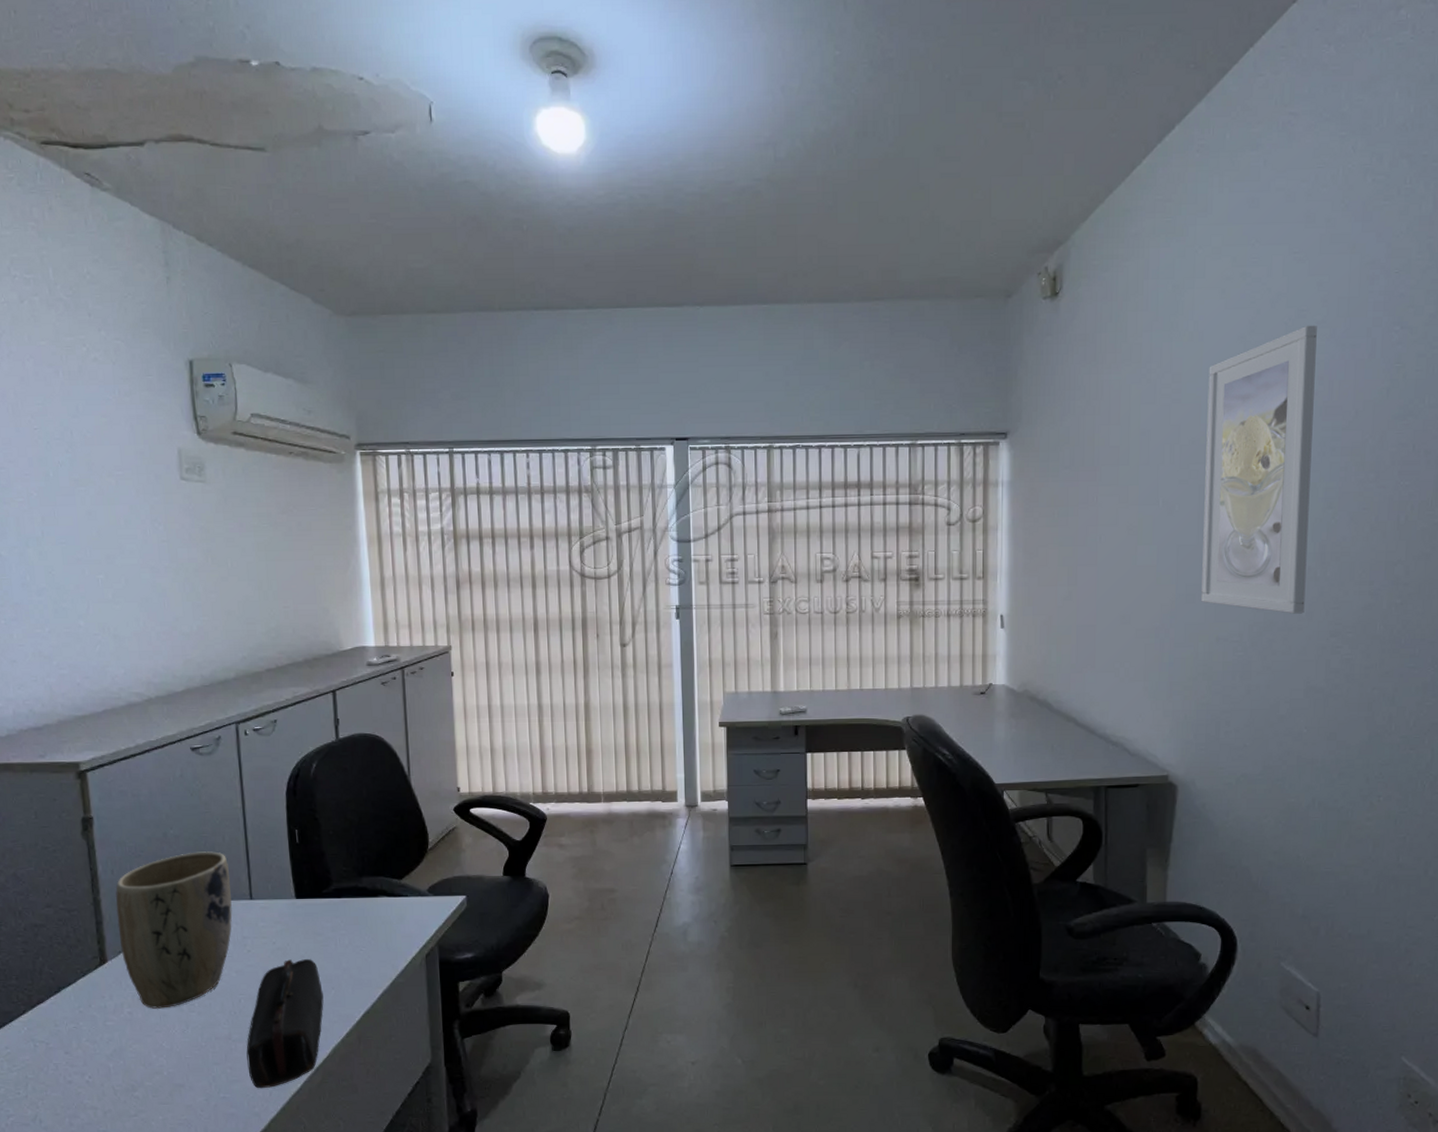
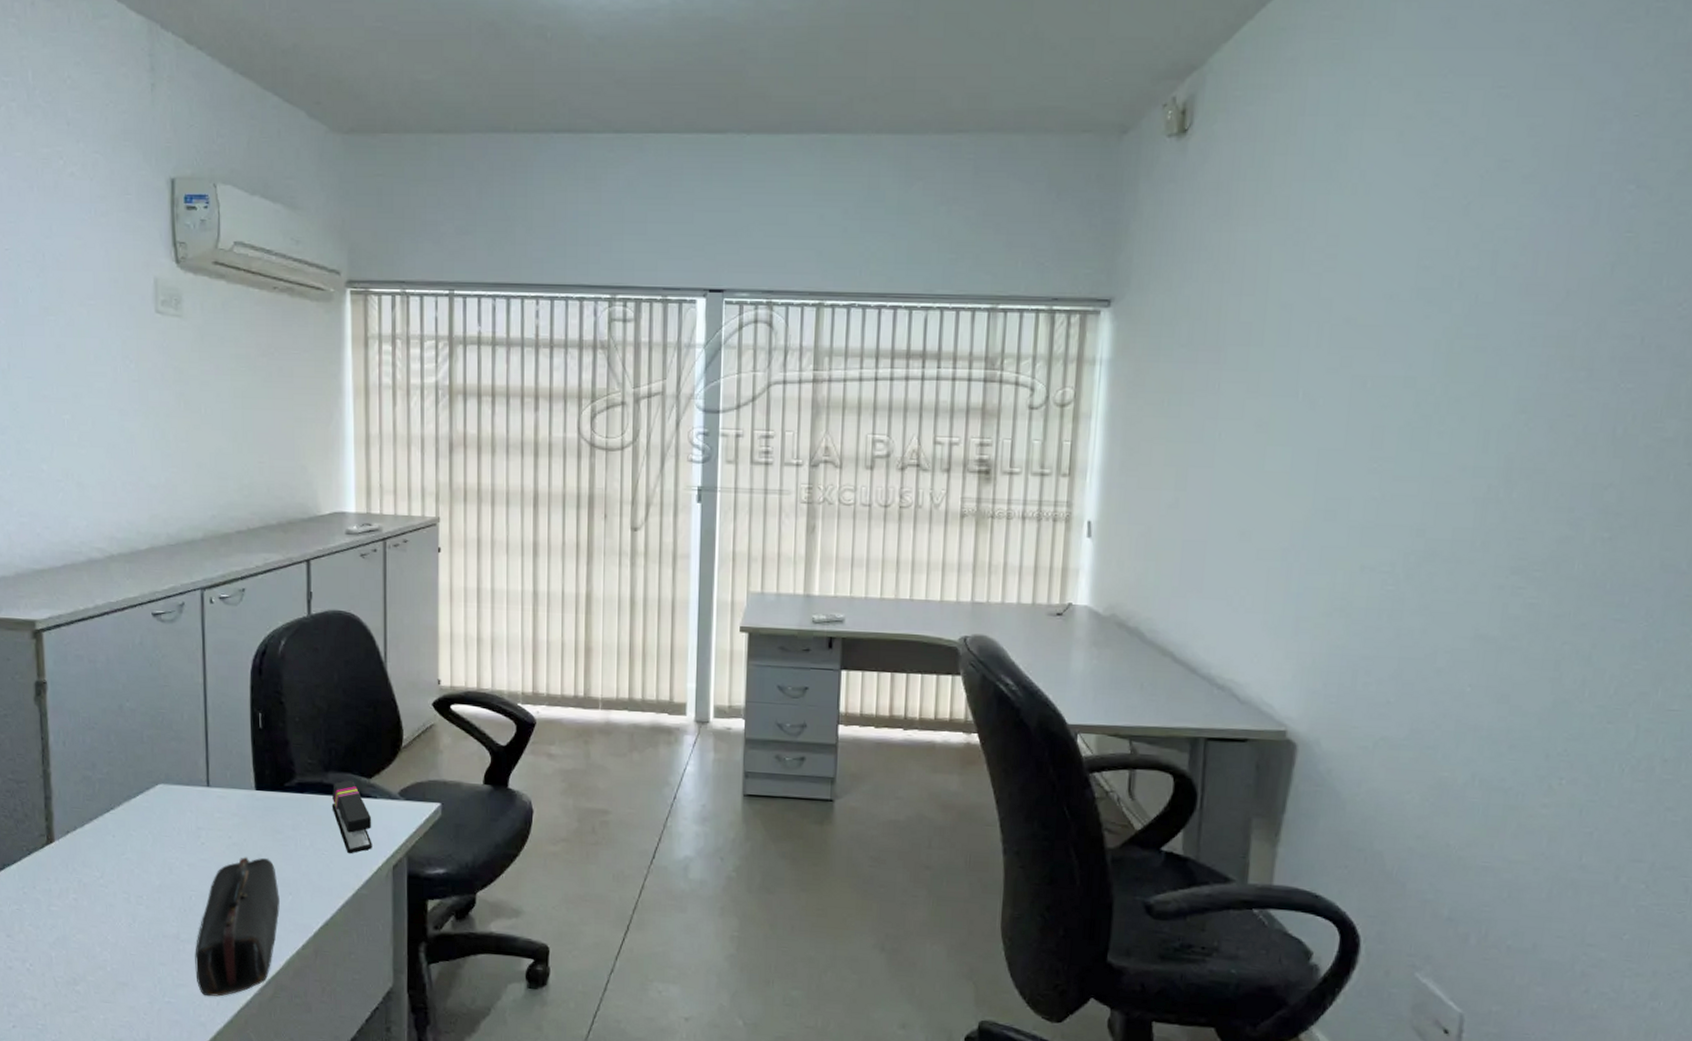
plant pot: present [115,851,233,1009] -> none [66,729,187,898]
stapler: none [366,882,406,948] -> present [331,780,372,854]
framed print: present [1201,325,1317,614] -> none [1344,179,1523,543]

